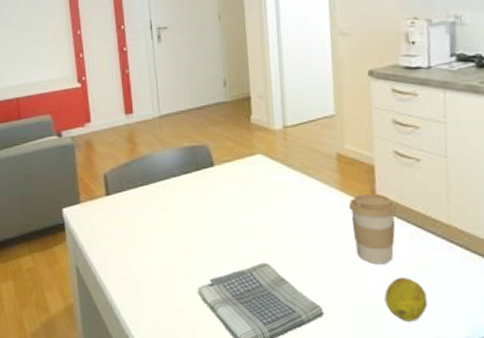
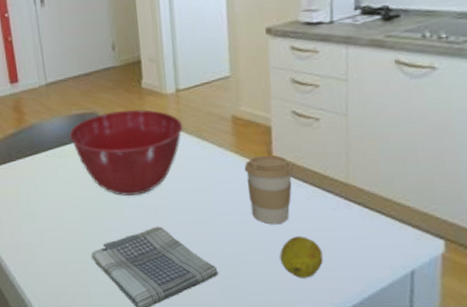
mixing bowl: none [180,144,290,230] -> present [69,109,184,196]

